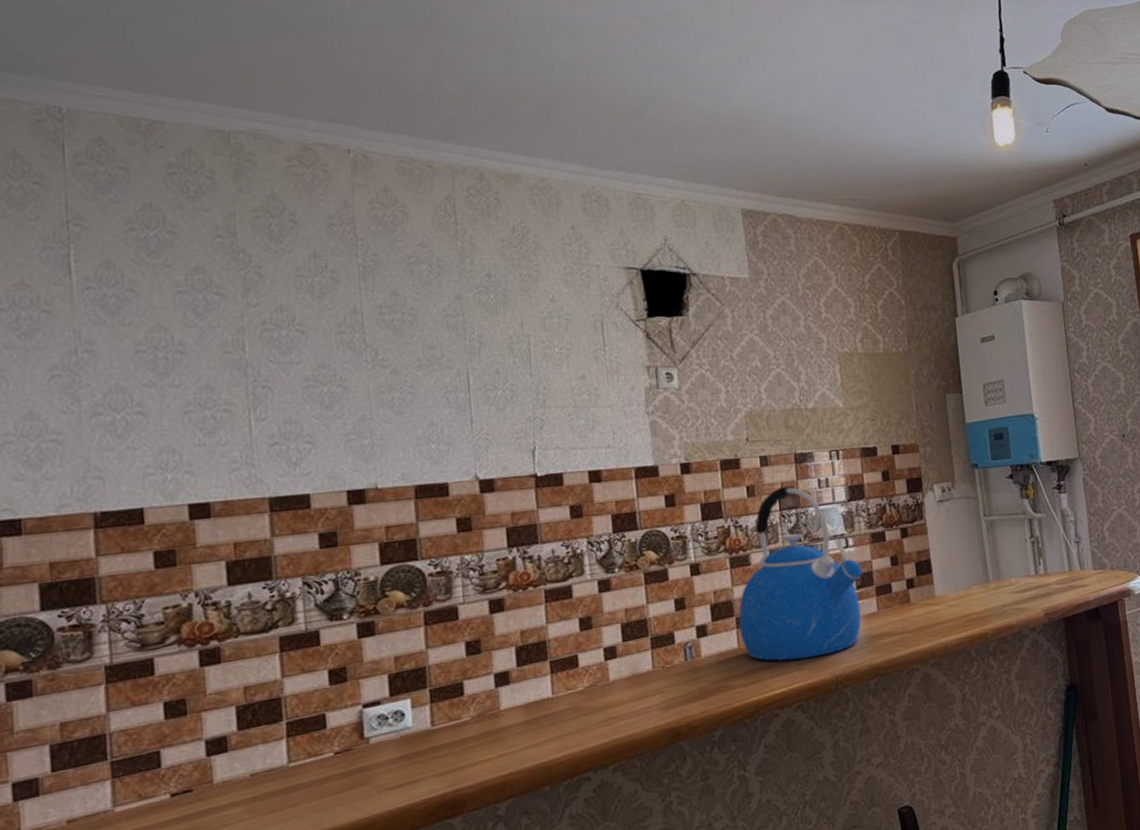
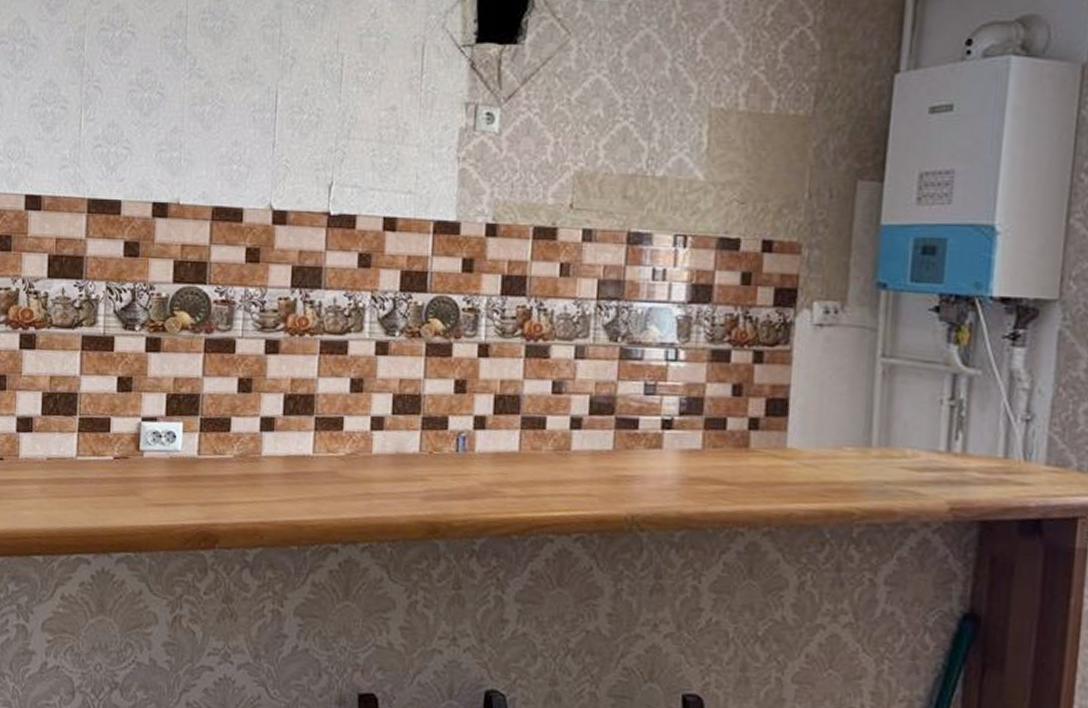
kettle: present [739,486,862,661] -> none [523,271,691,487]

